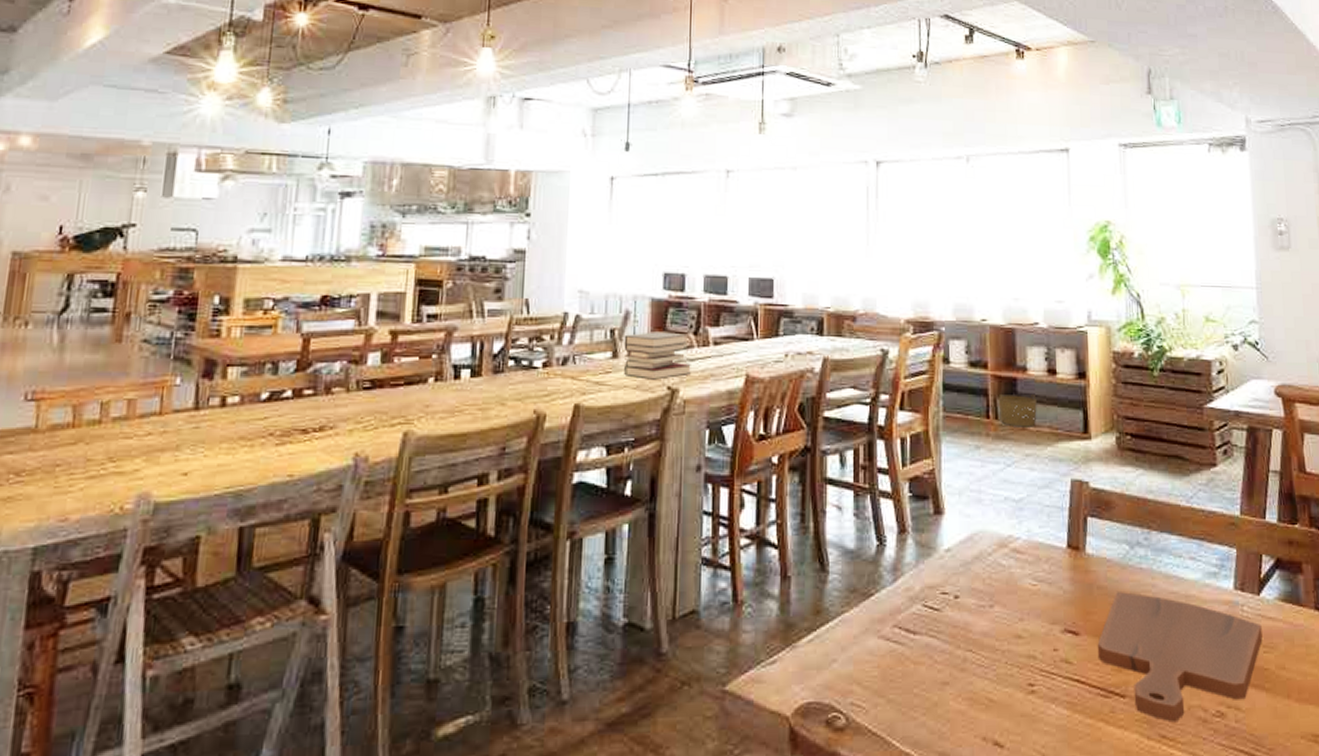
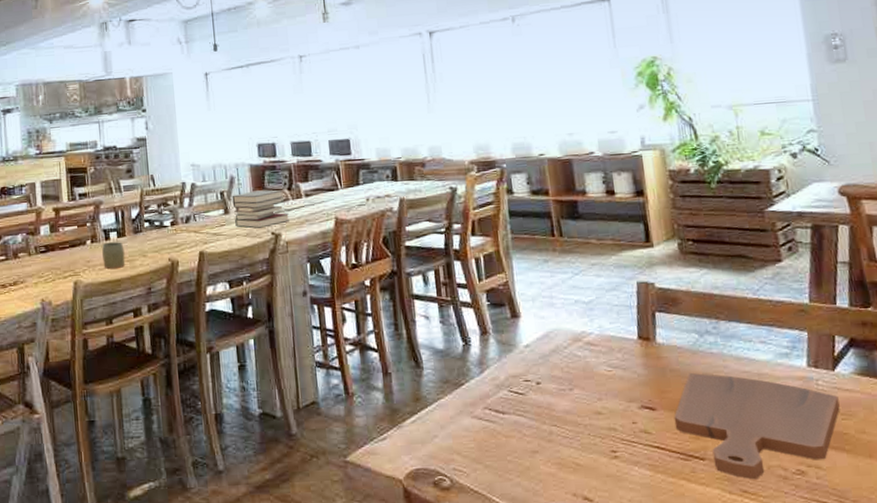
mug: none [447,383,478,418] -> present [102,242,126,269]
basket: present [998,395,1037,427] -> none [561,214,599,242]

